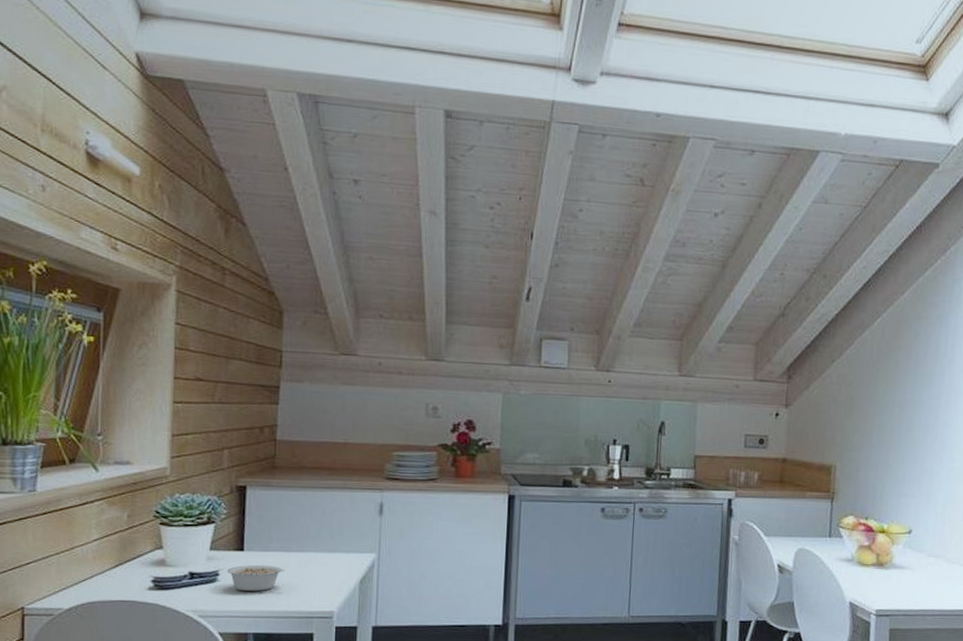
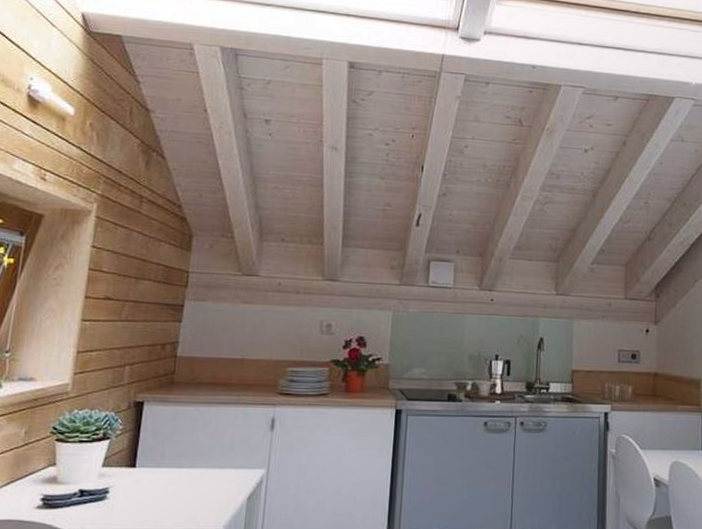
legume: present [226,564,286,591] -> none [116,481,175,509]

